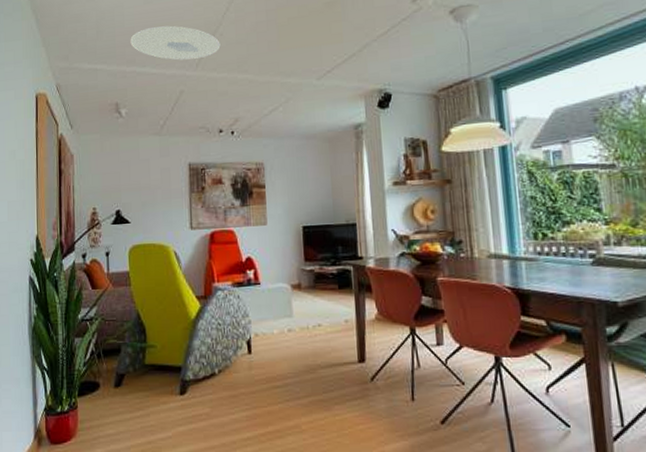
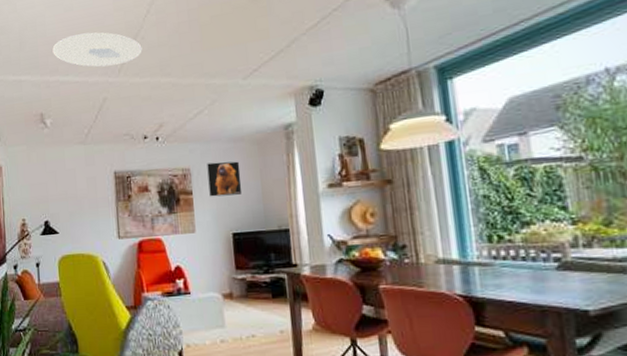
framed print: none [280,157,313,191] -> present [207,161,242,197]

